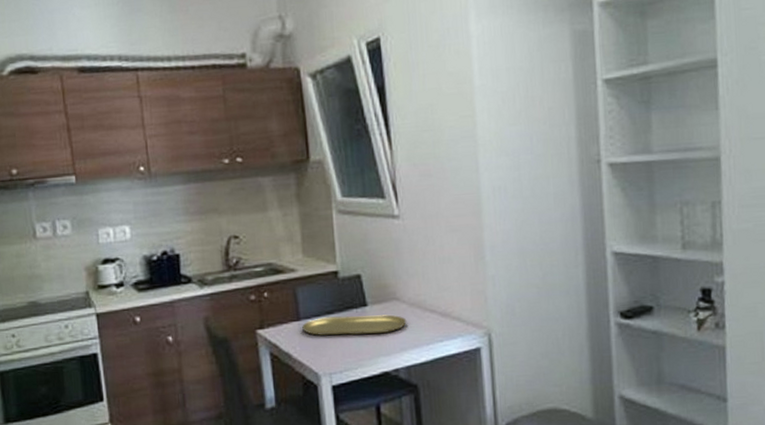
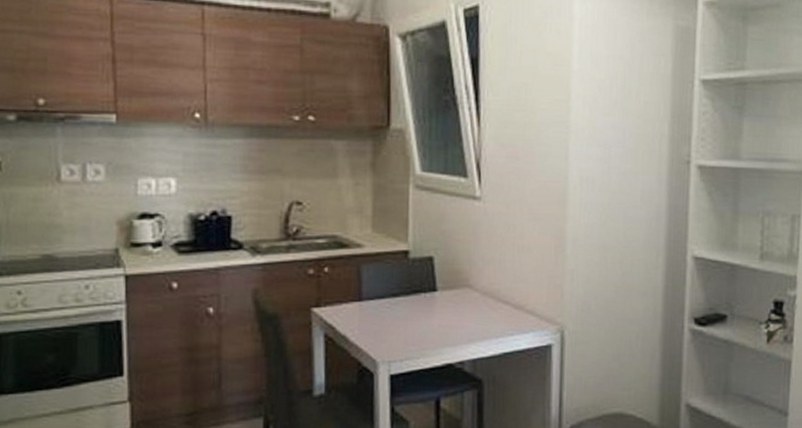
placemat: present [301,314,407,336] -> none [362,300,478,323]

